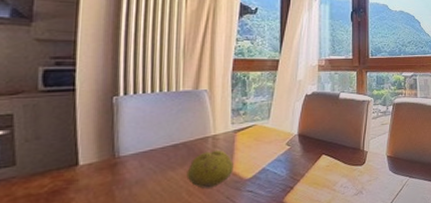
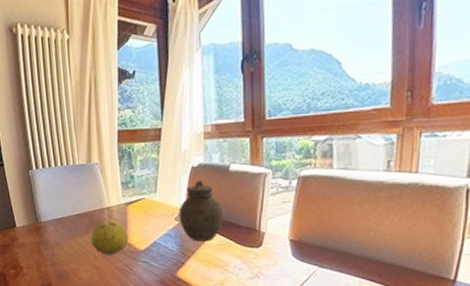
jar: none [290,107,332,165] -> present [178,180,223,242]

